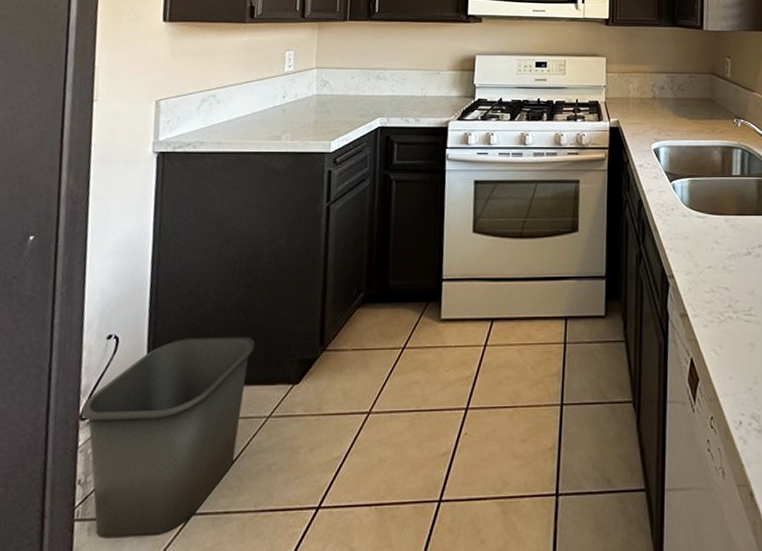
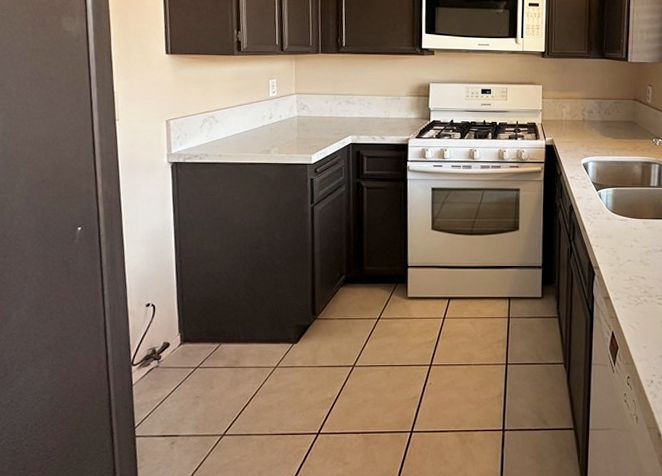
waste bin: present [81,336,256,539] -> none [132,306,262,450]

